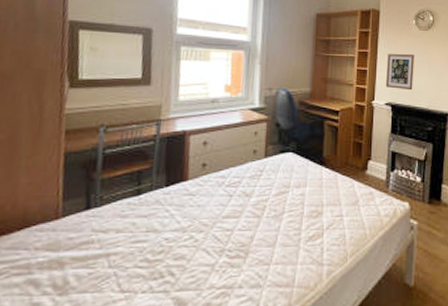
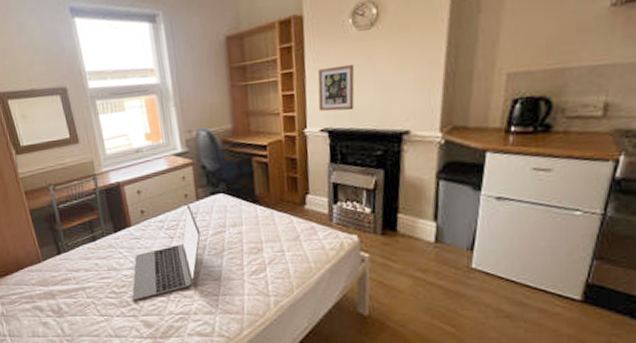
laptop: none [168,160,263,270] -> present [132,203,201,300]

